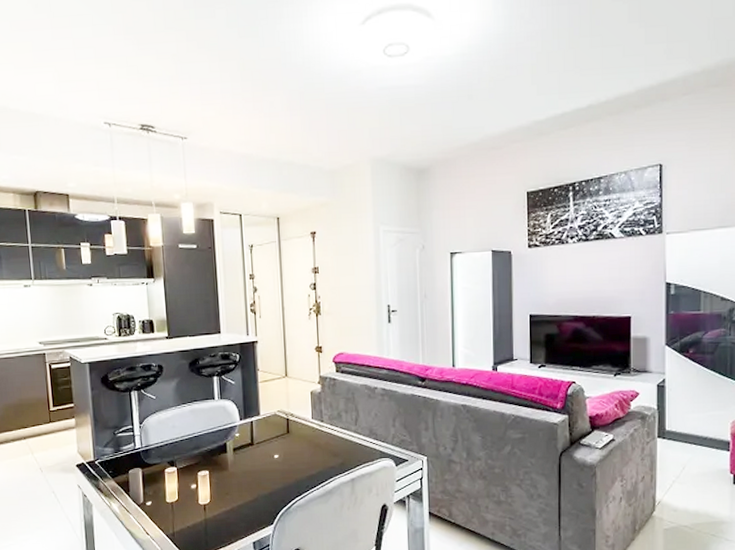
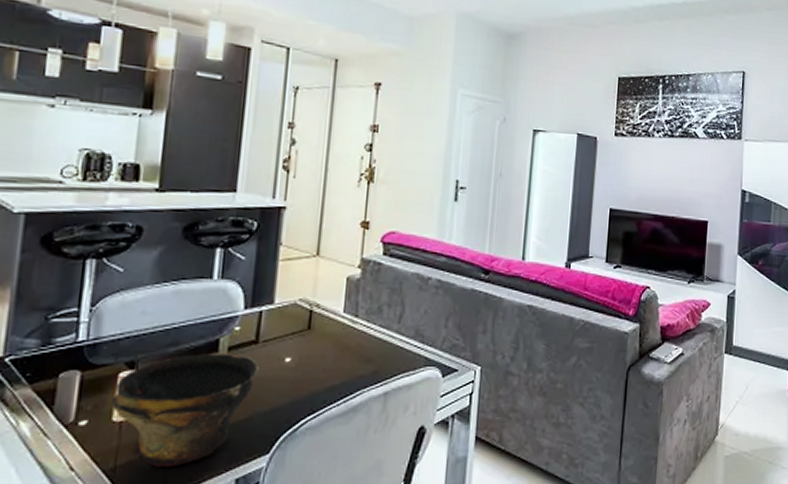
bowl: none [164,452,257,534] -> present [111,352,259,468]

